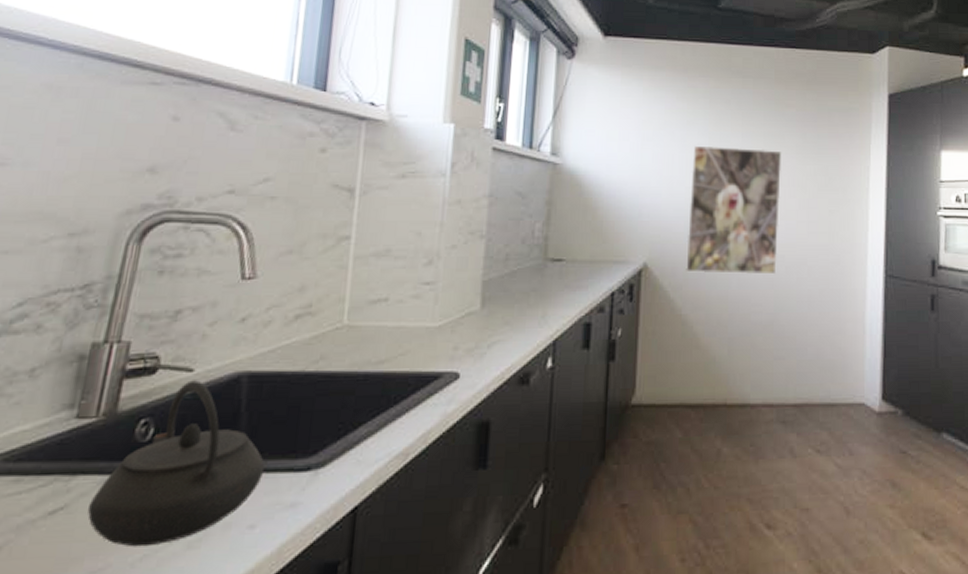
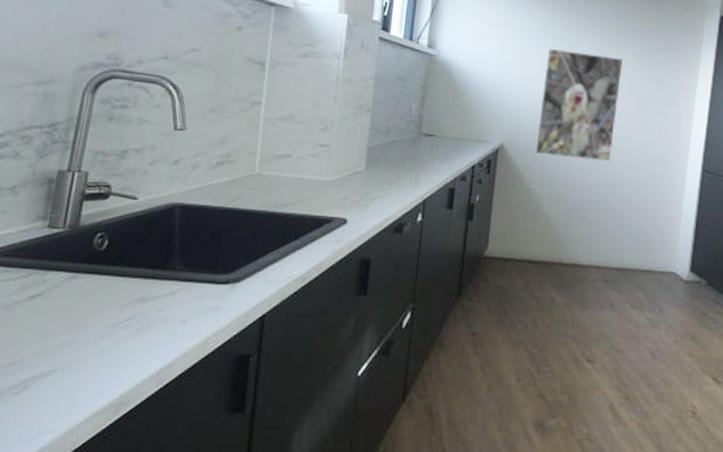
kettle: present [87,380,265,547] -> none [59,206,194,329]

